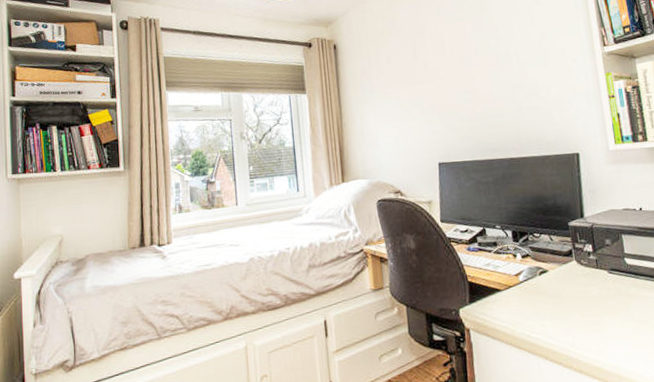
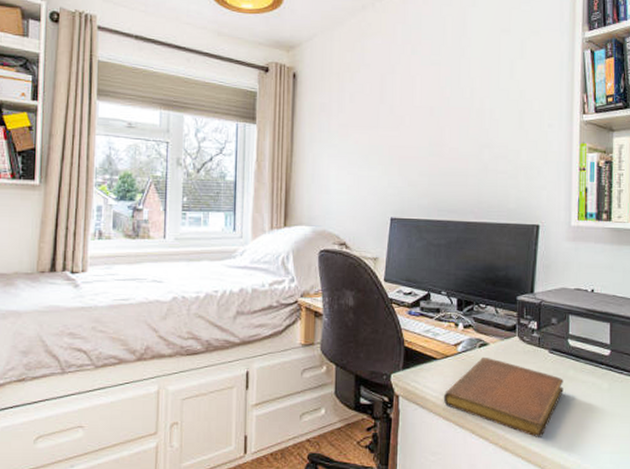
notebook: none [512,283,629,357] -> present [443,356,564,437]

